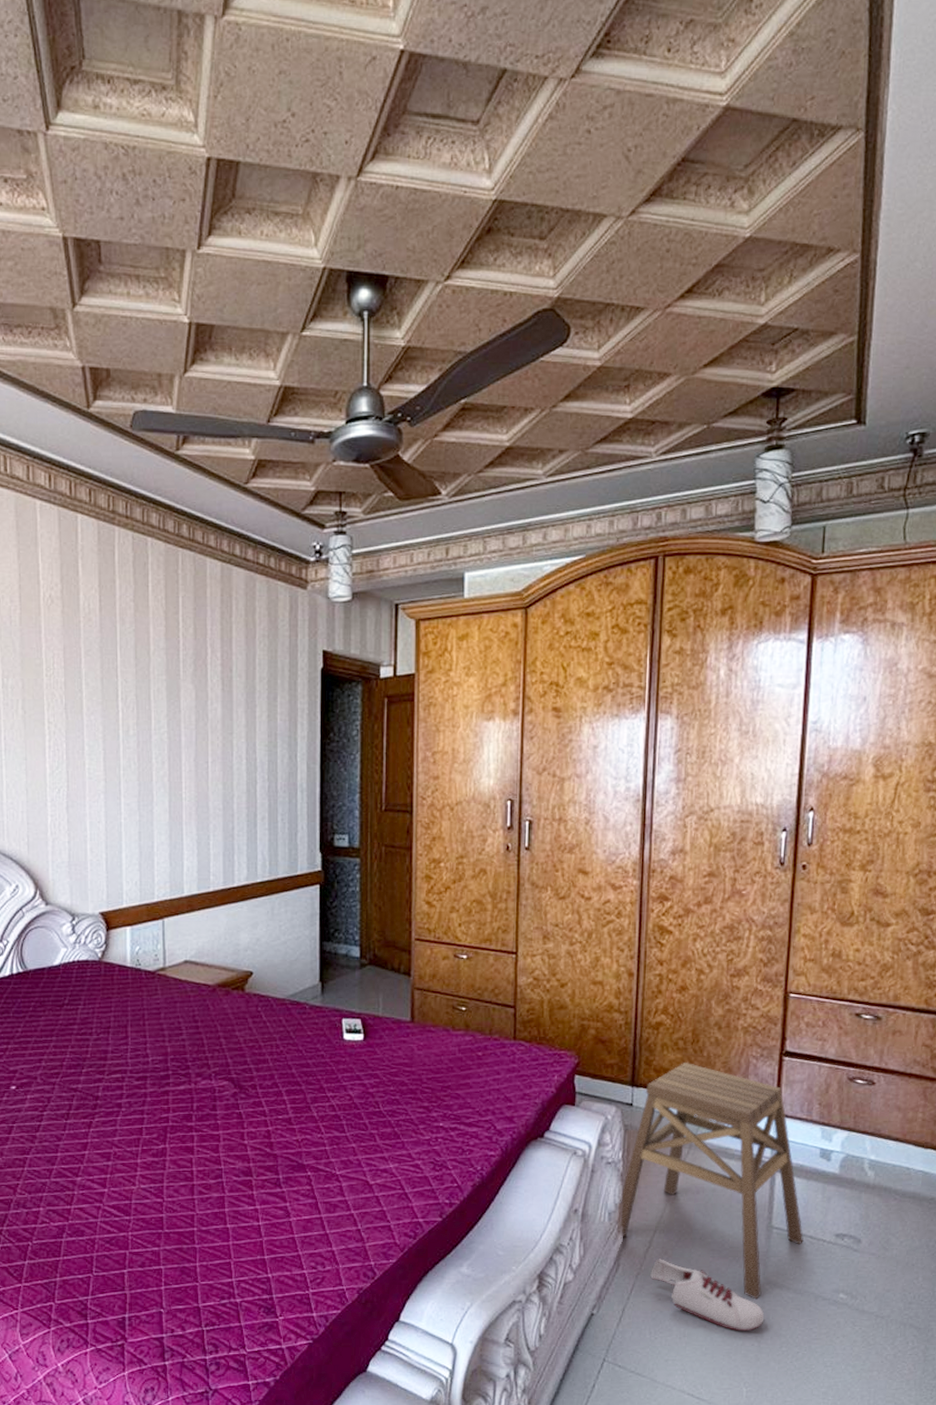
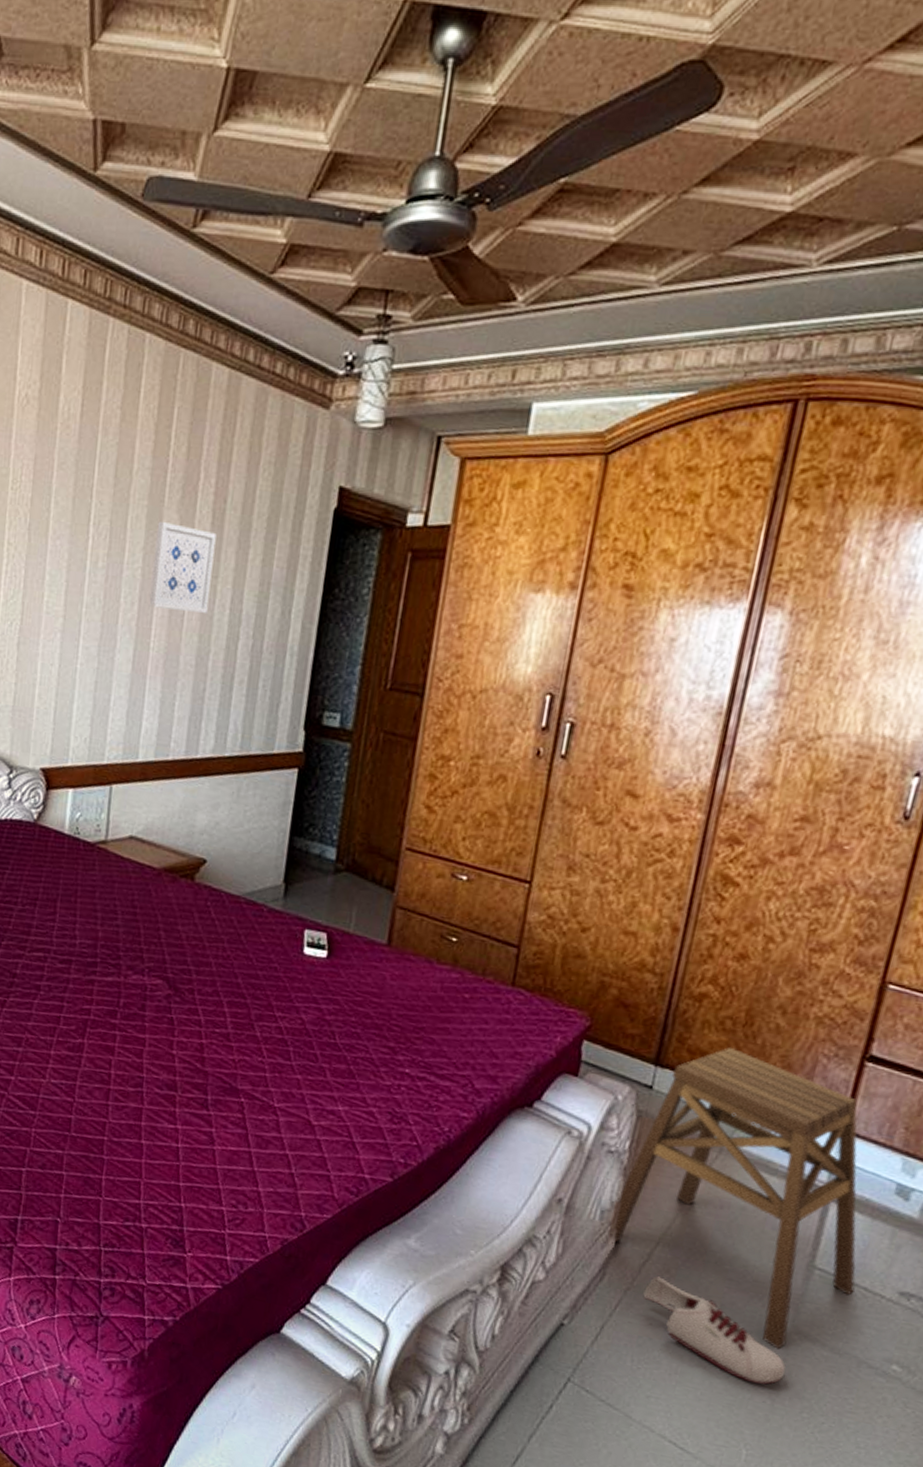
wall art: none [176,691,227,765] -> present [148,521,217,614]

